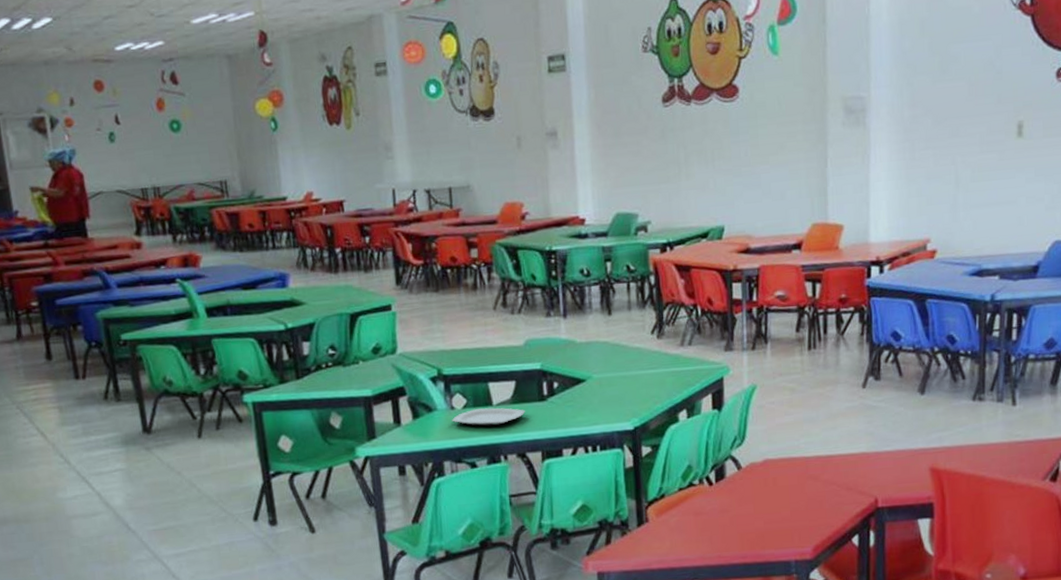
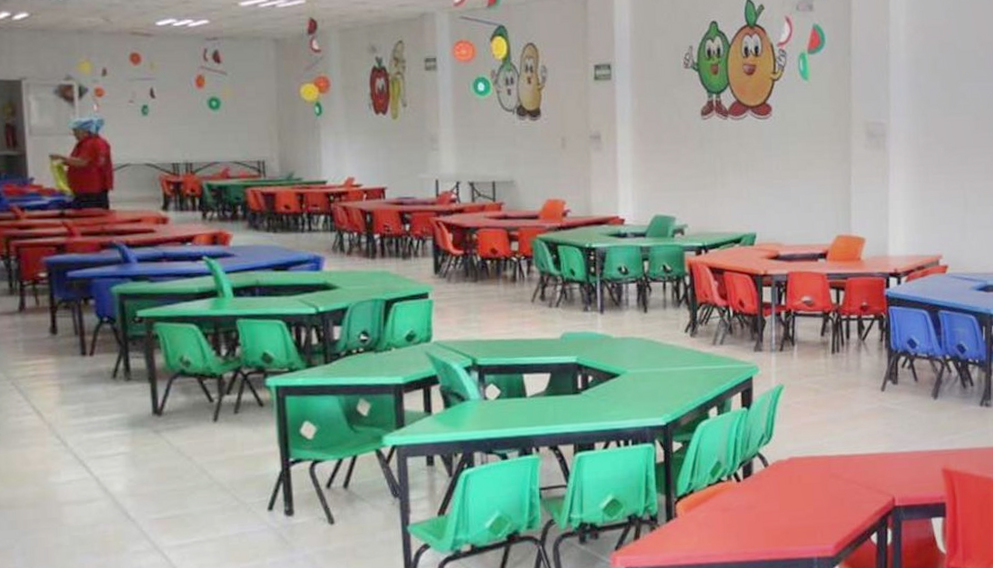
plate: present [451,408,525,426] -> none [484,399,559,418]

